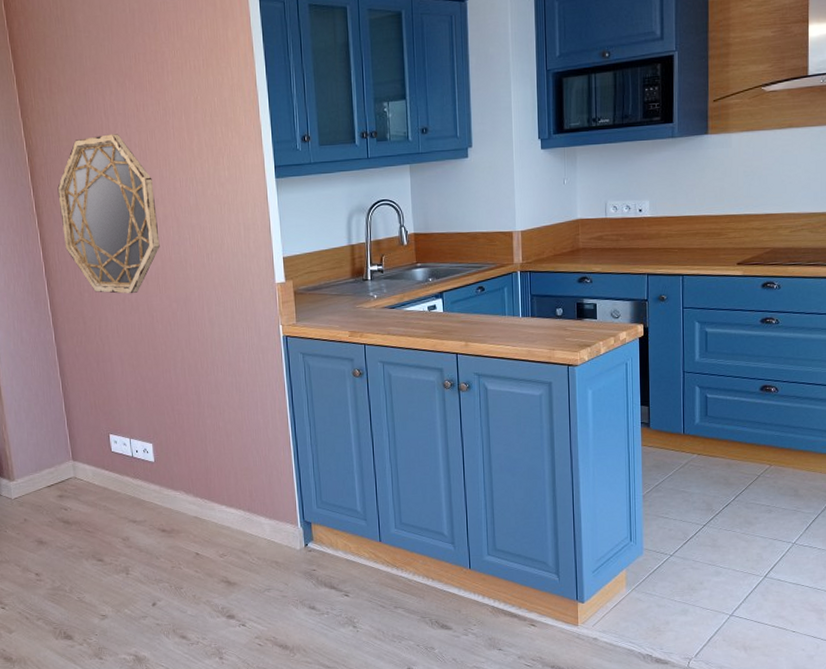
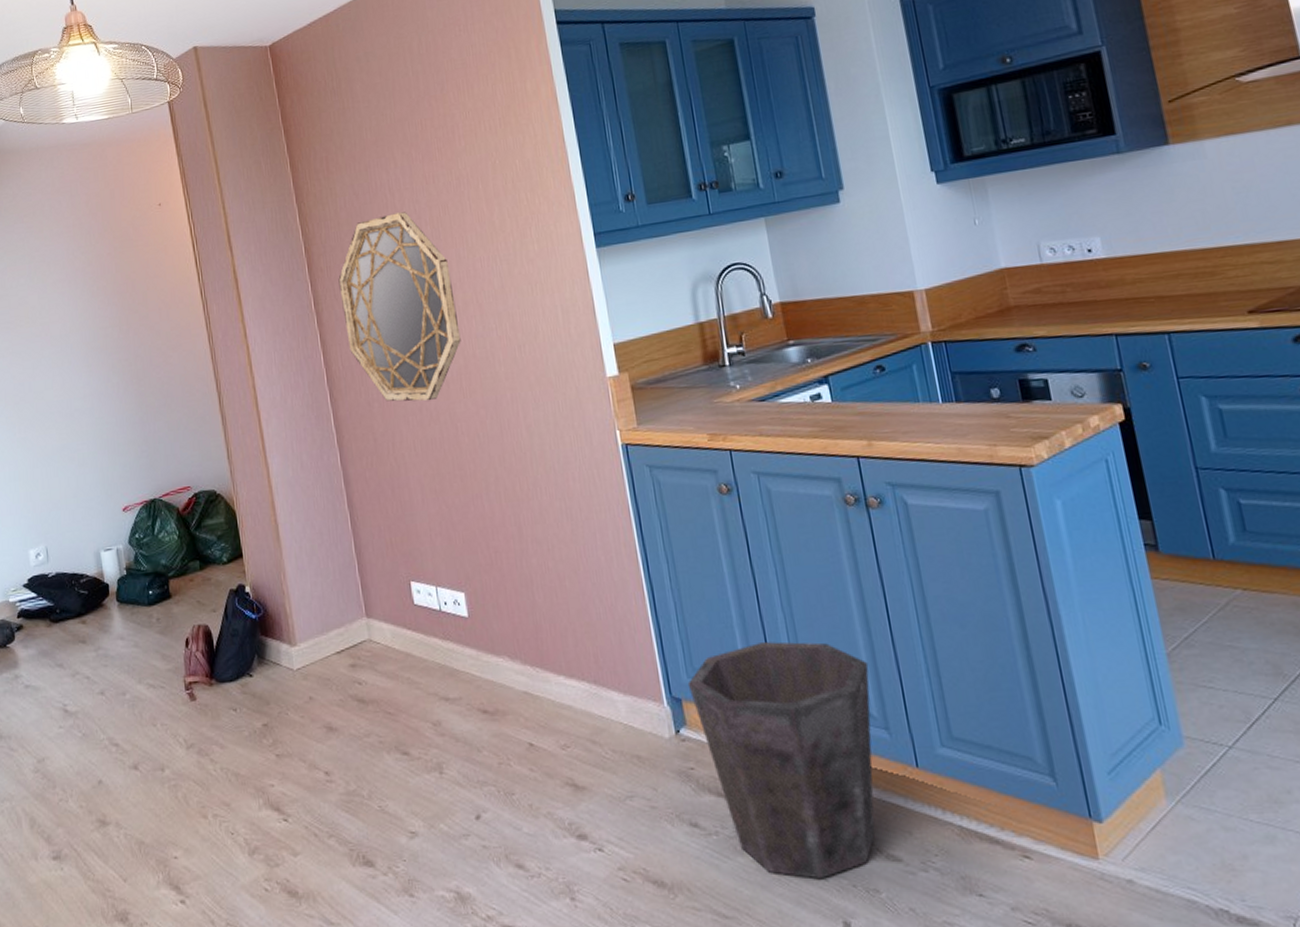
waste bin: none [316,483,446,642] -> present [687,641,876,880]

